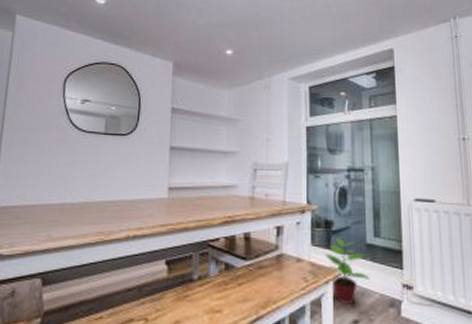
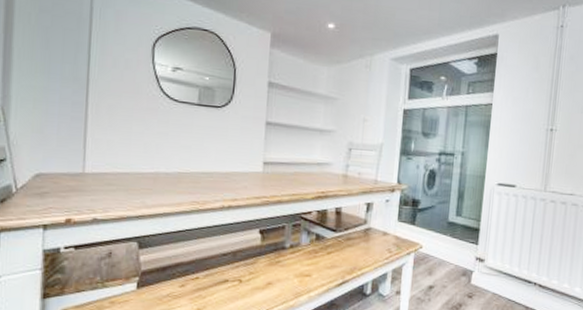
potted plant: present [325,238,370,304] -> none [410,215,448,273]

